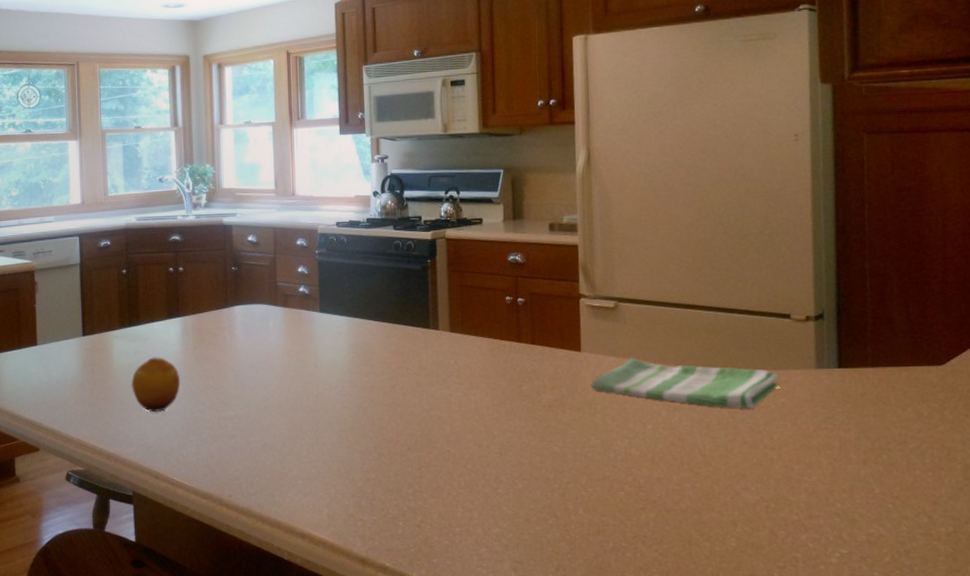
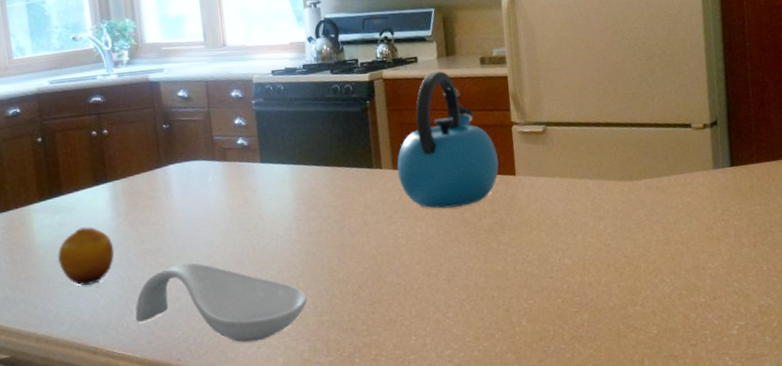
spoon rest: none [194,401,355,489] -> present [135,262,307,343]
kettle: none [454,234,563,379] -> present [397,71,499,209]
dish towel: present [591,358,779,409] -> none [526,174,685,213]

